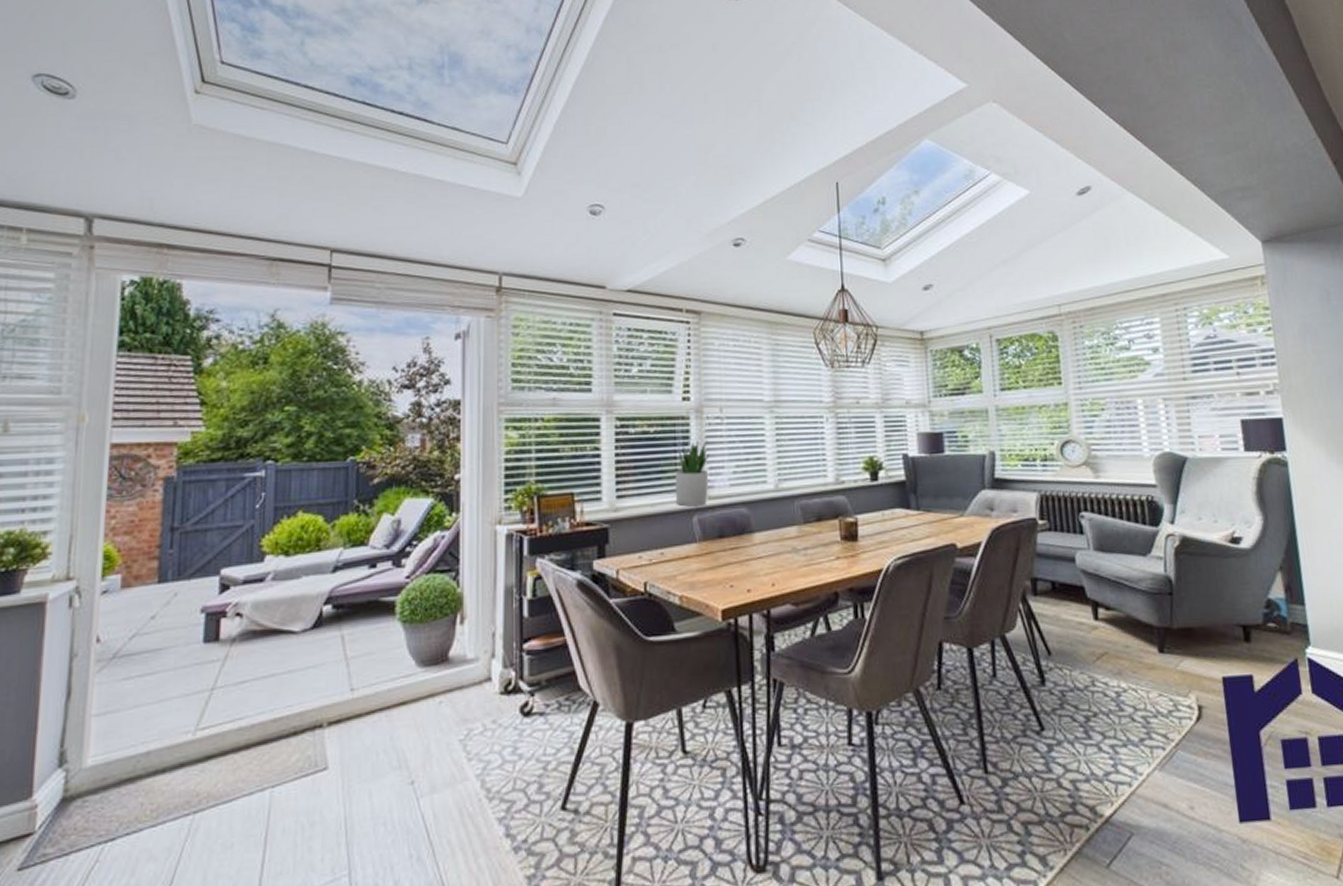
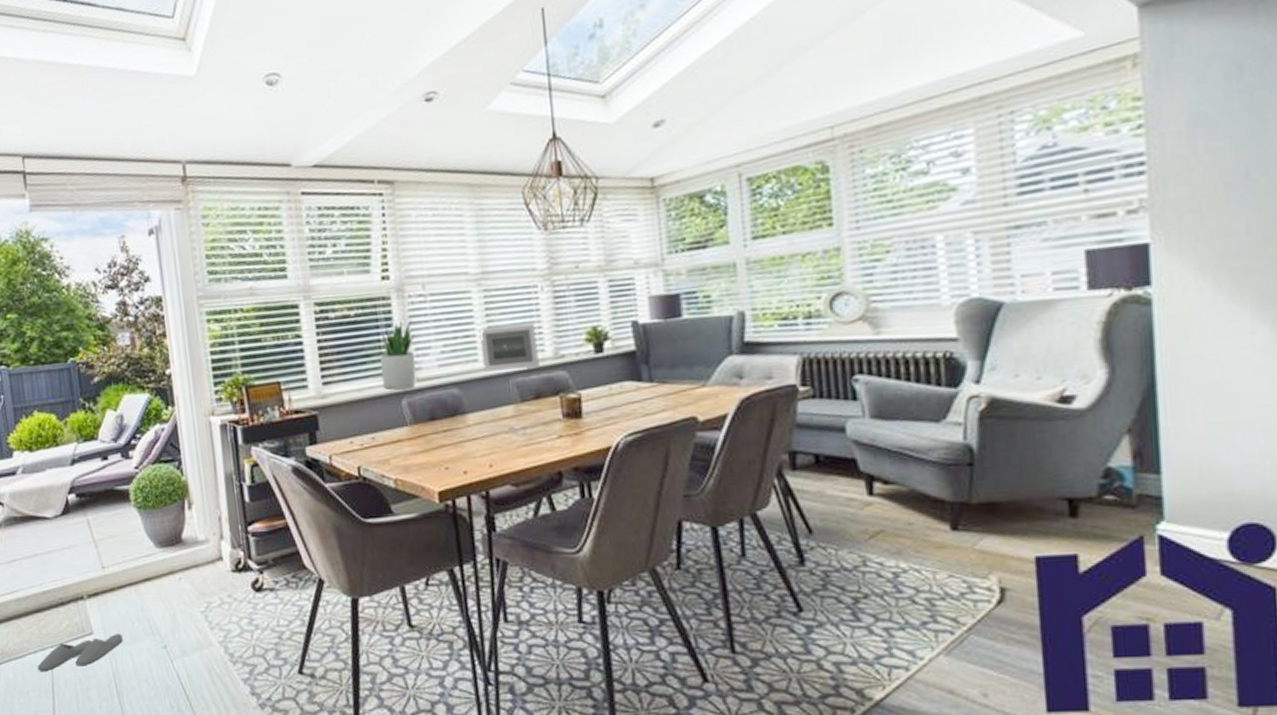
slippers: none [250,768,363,817] -> present [37,634,123,671]
picture frame: none [769,451,822,493] -> present [479,324,540,372]

